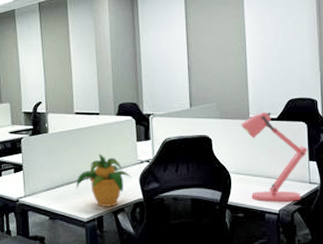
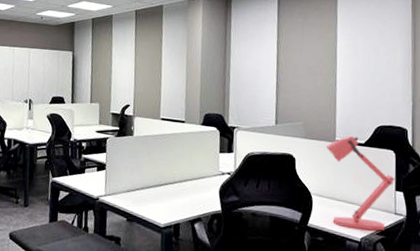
potted plant: present [77,153,132,207] -> none [156,161,212,216]

